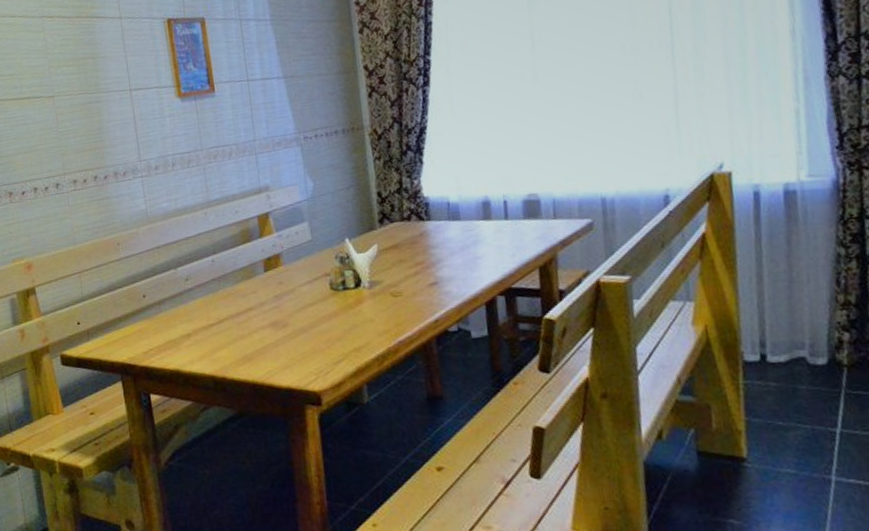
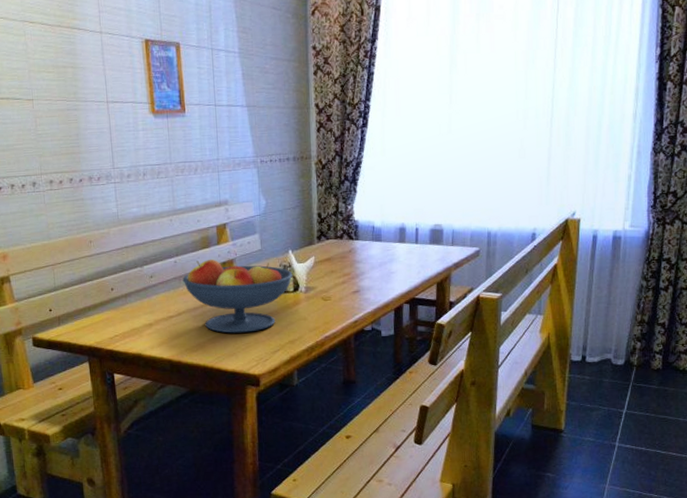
fruit bowl: none [222,254,353,342] -> present [182,259,293,333]

